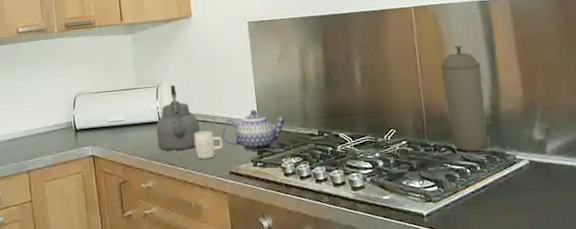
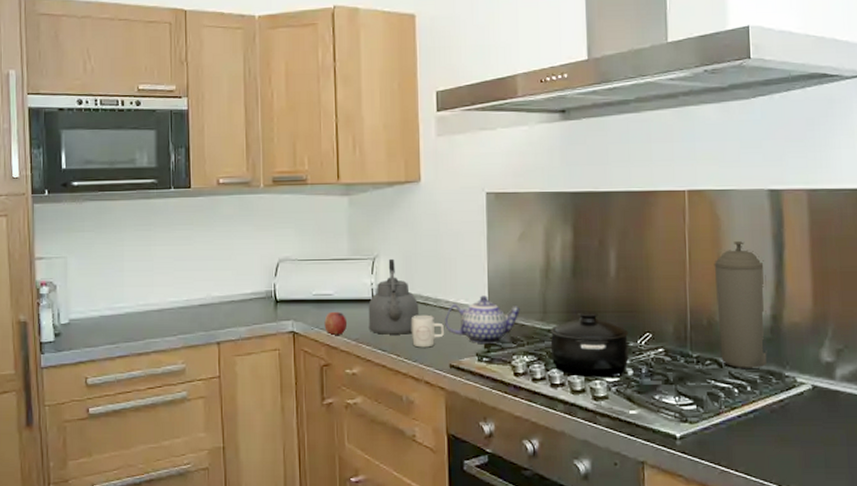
fruit: none [119,134,140,155] -> present [324,311,348,335]
saucepan: none [311,115,379,173] -> present [550,312,629,378]

